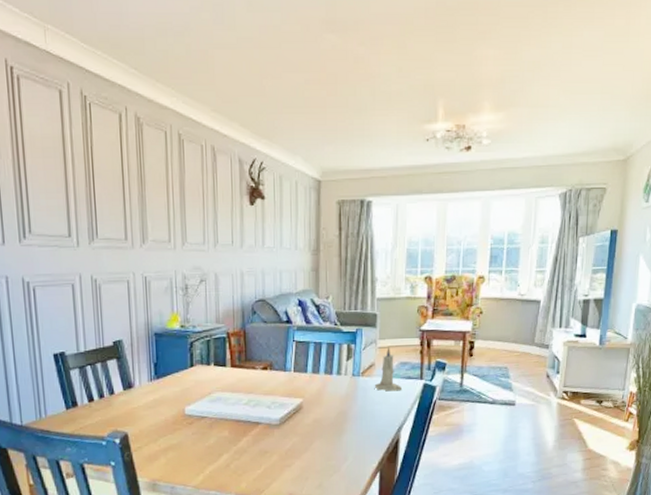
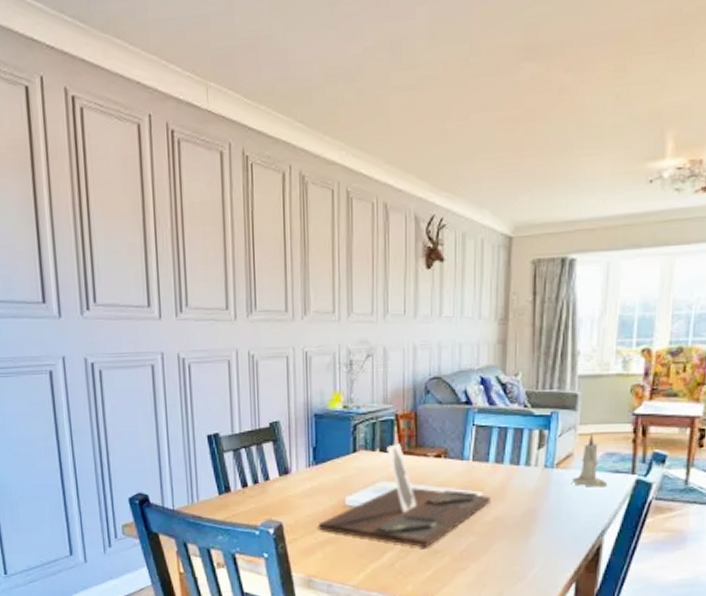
decorative tray: none [161,357,310,450] -> present [319,442,490,548]

